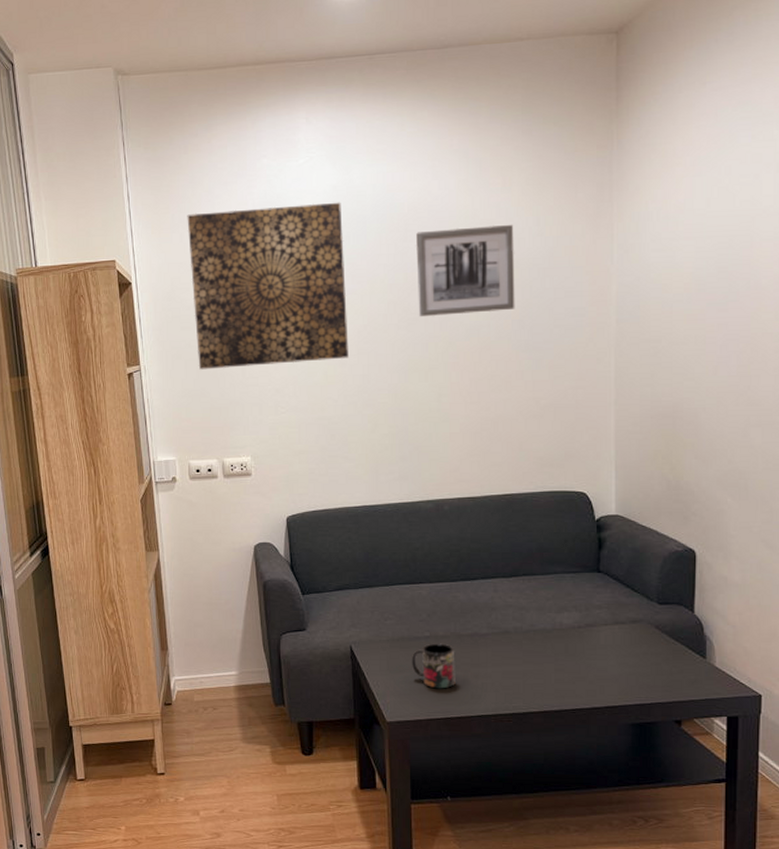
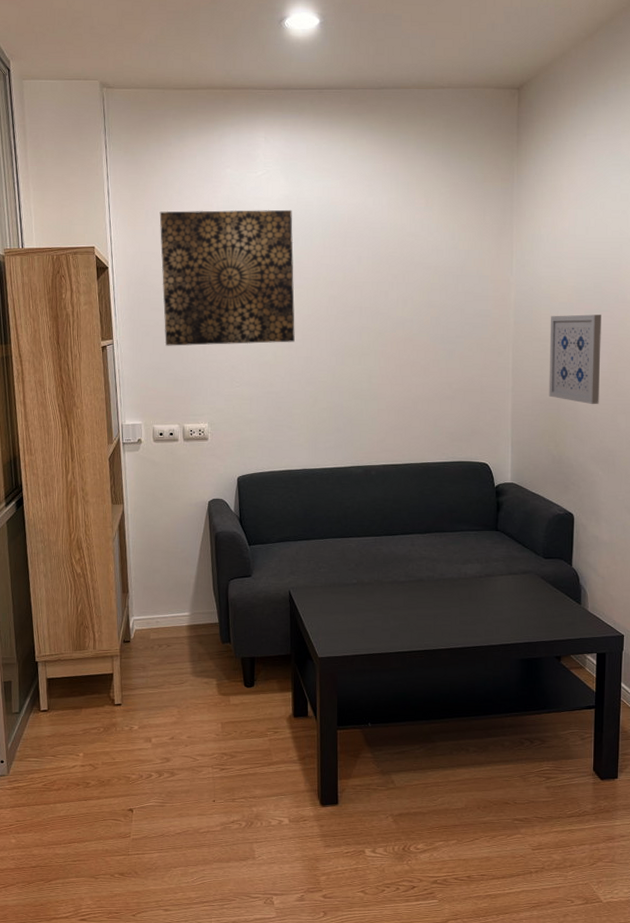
mug: present [412,643,455,689] -> none [341,589,378,629]
wall art: present [416,225,515,317] -> none [354,238,434,311]
wall art: none [662,306,728,417] -> present [549,314,601,405]

